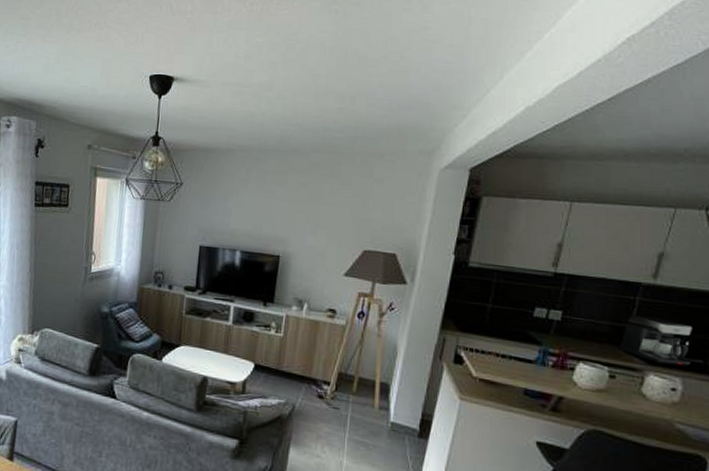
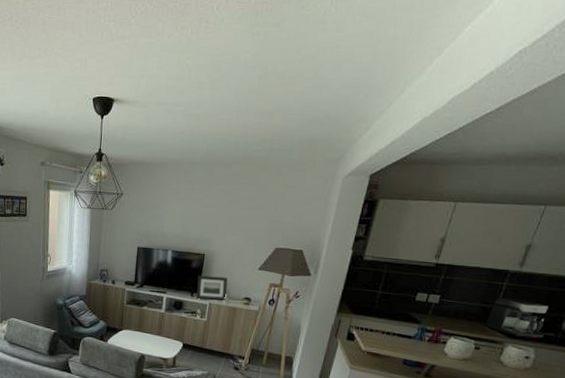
picture frame: none [270,281,308,312] -> present [196,275,228,301]

